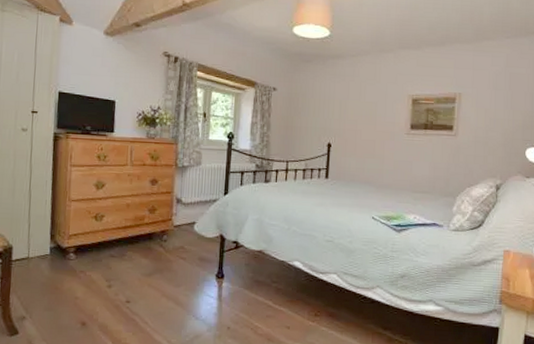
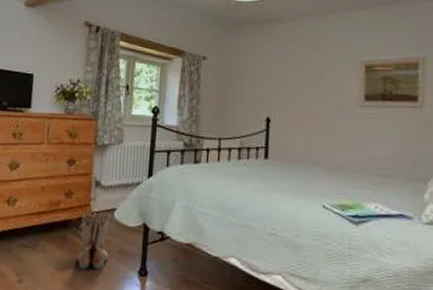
boots: none [161,225,192,275] -> present [77,212,112,270]

